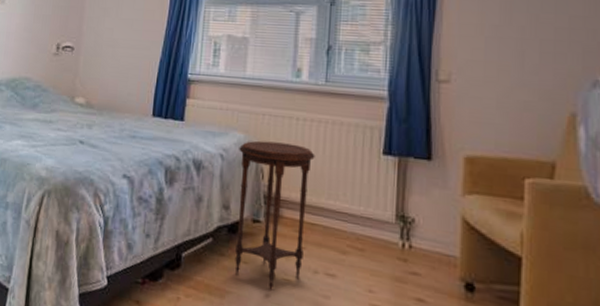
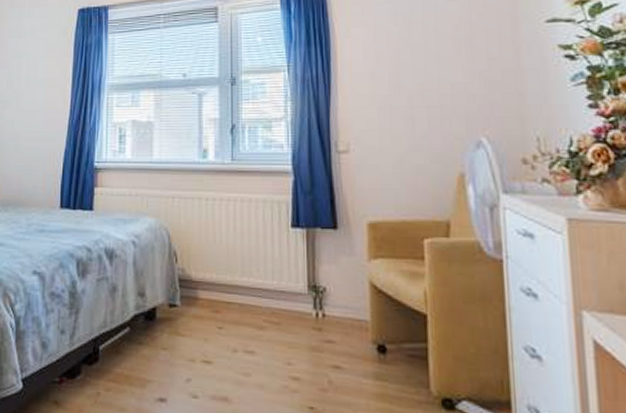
side table: present [235,140,315,290] -> none [151,224,227,374]

